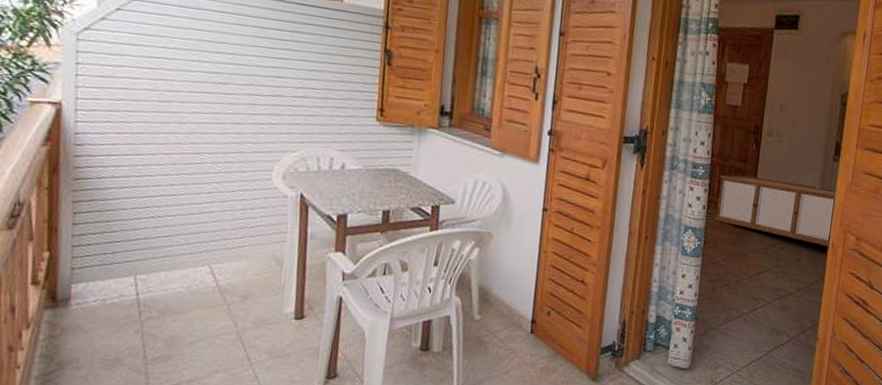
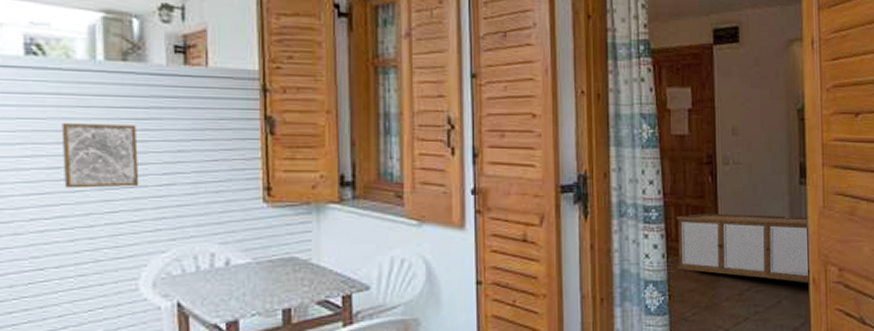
wall art: none [221,36,282,96] -> present [61,122,139,188]

